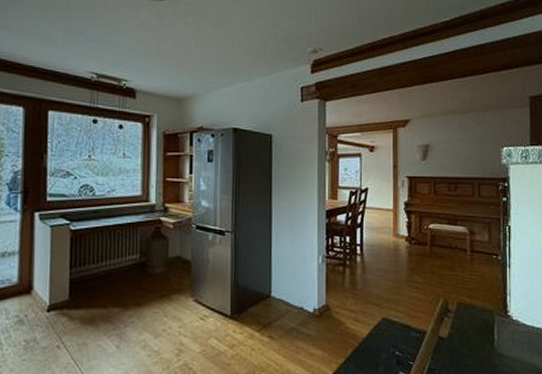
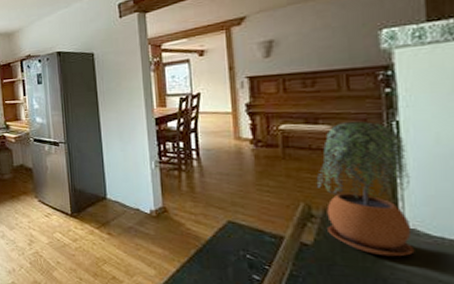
potted plant: none [453,224,516,345] -> present [316,120,415,257]

